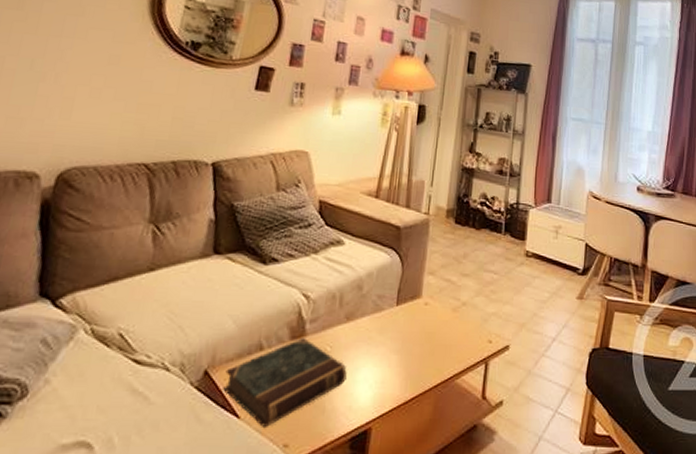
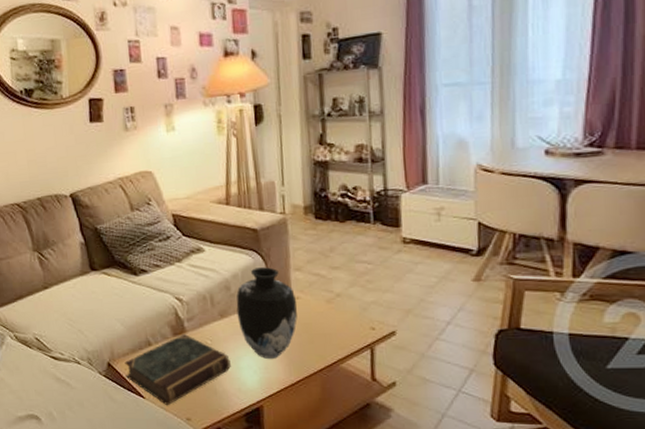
vase: none [363,268,426,371] -> present [236,267,297,359]

